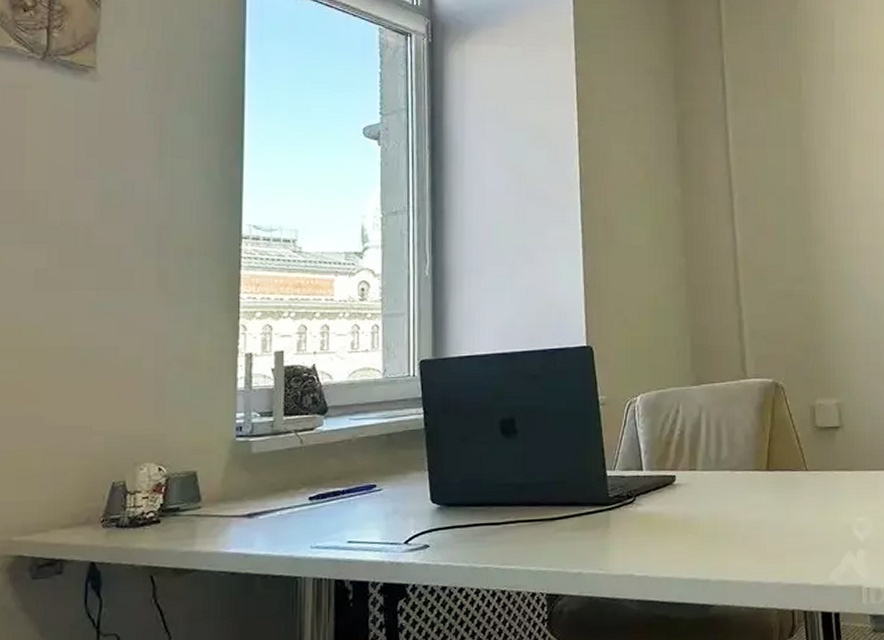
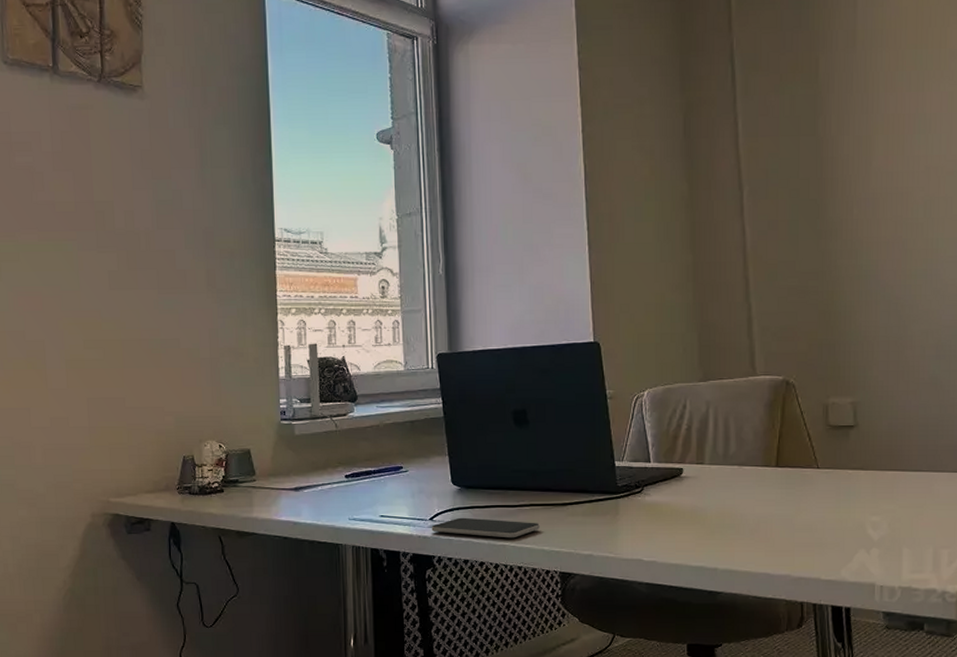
smartphone: none [406,538,526,560] -> present [431,517,540,539]

